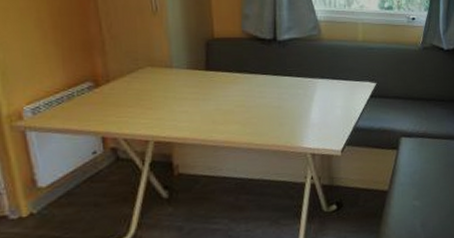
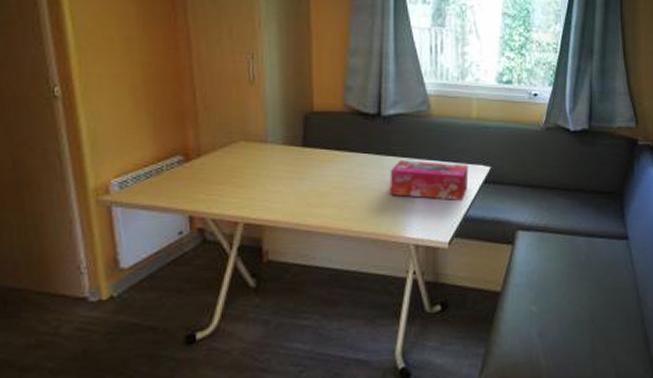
tissue box: none [287,80,357,114] -> present [390,160,469,200]

